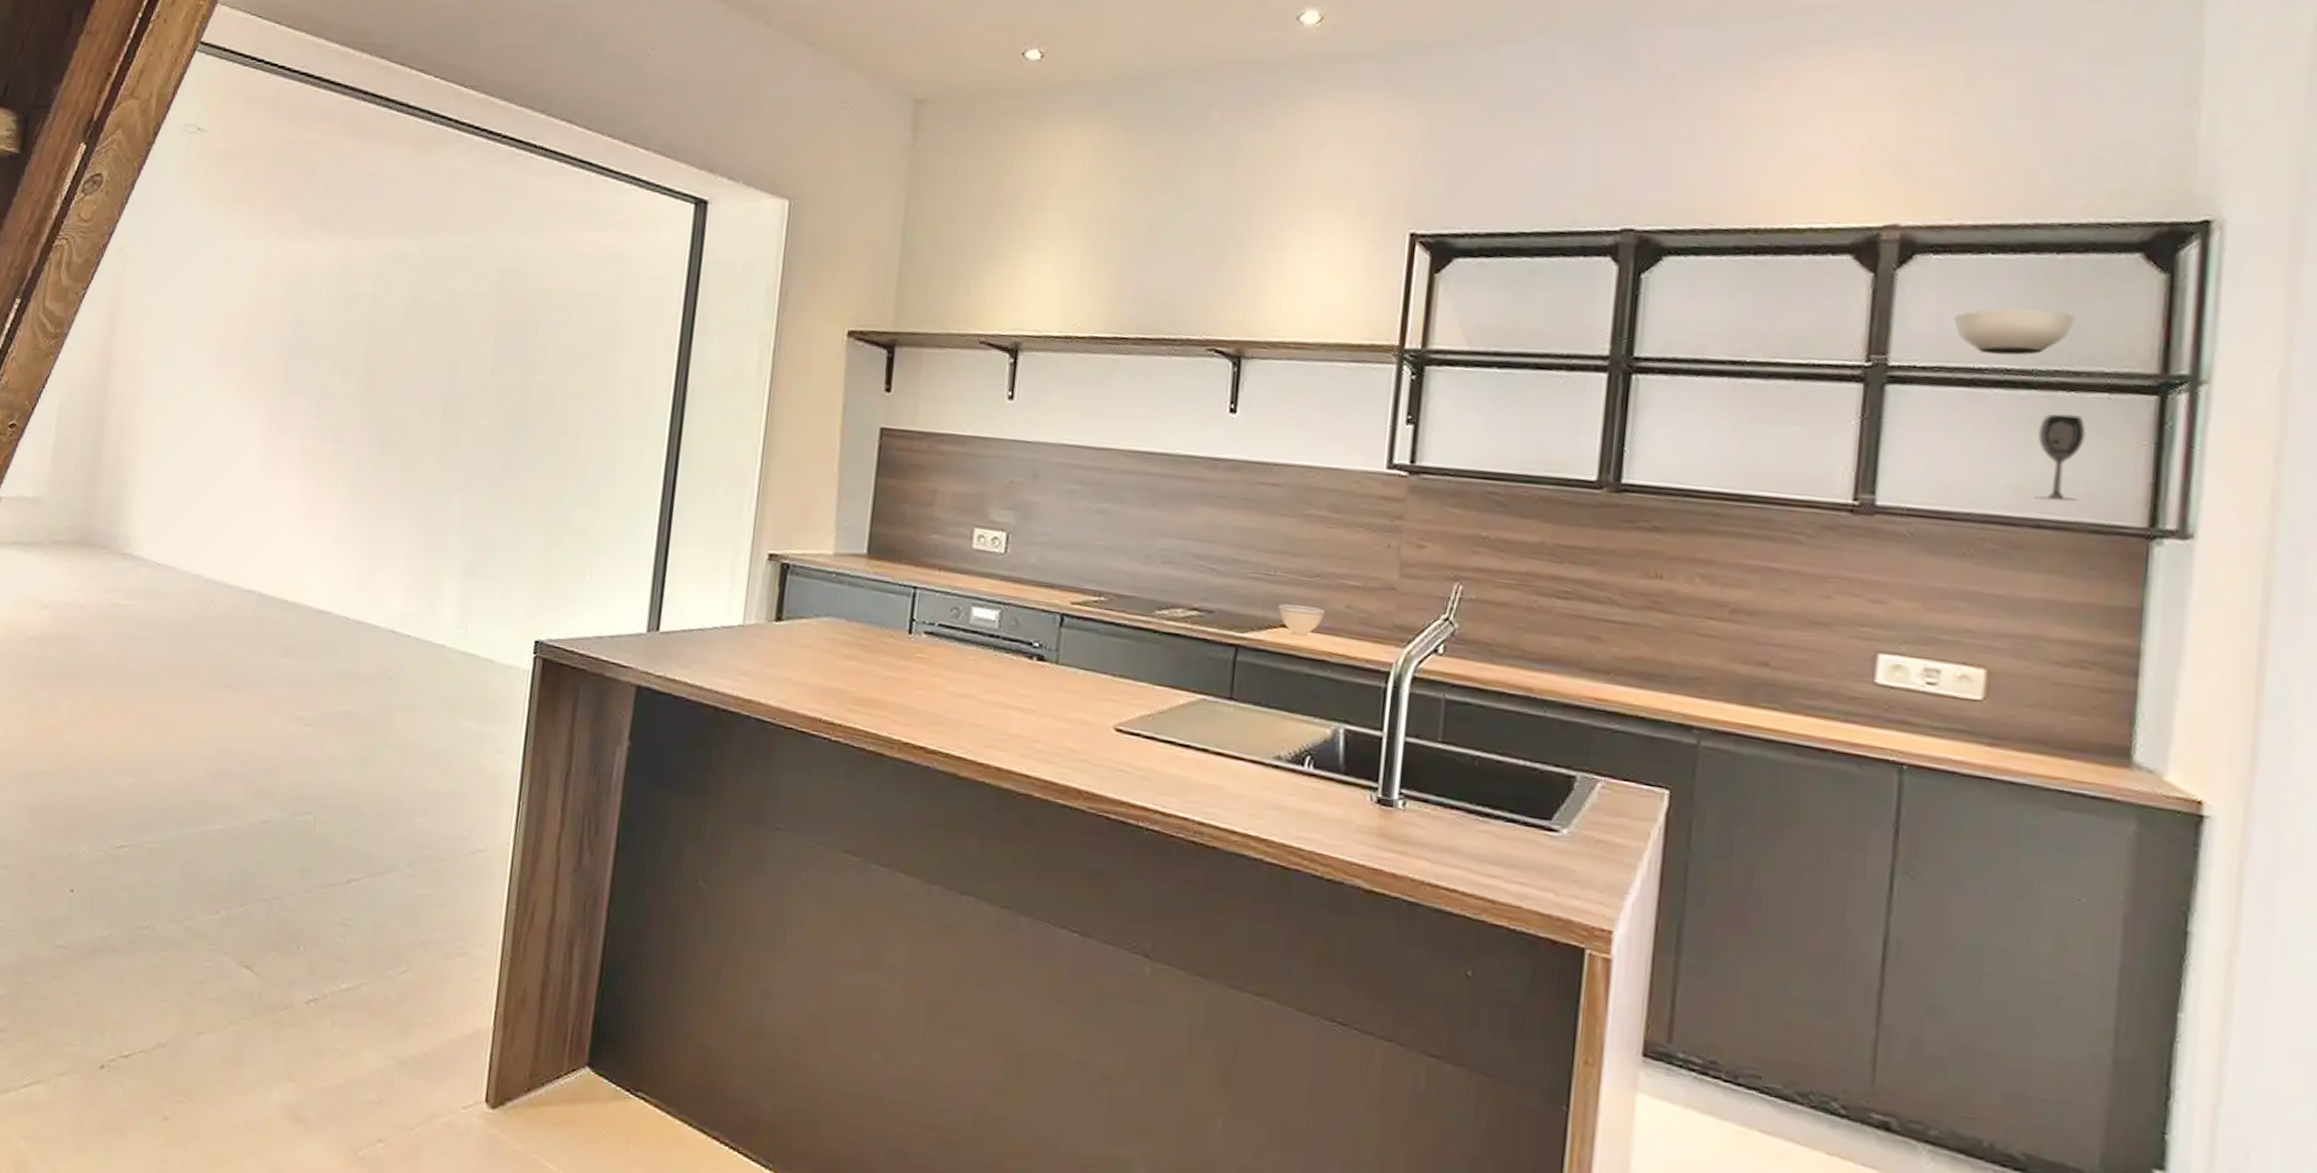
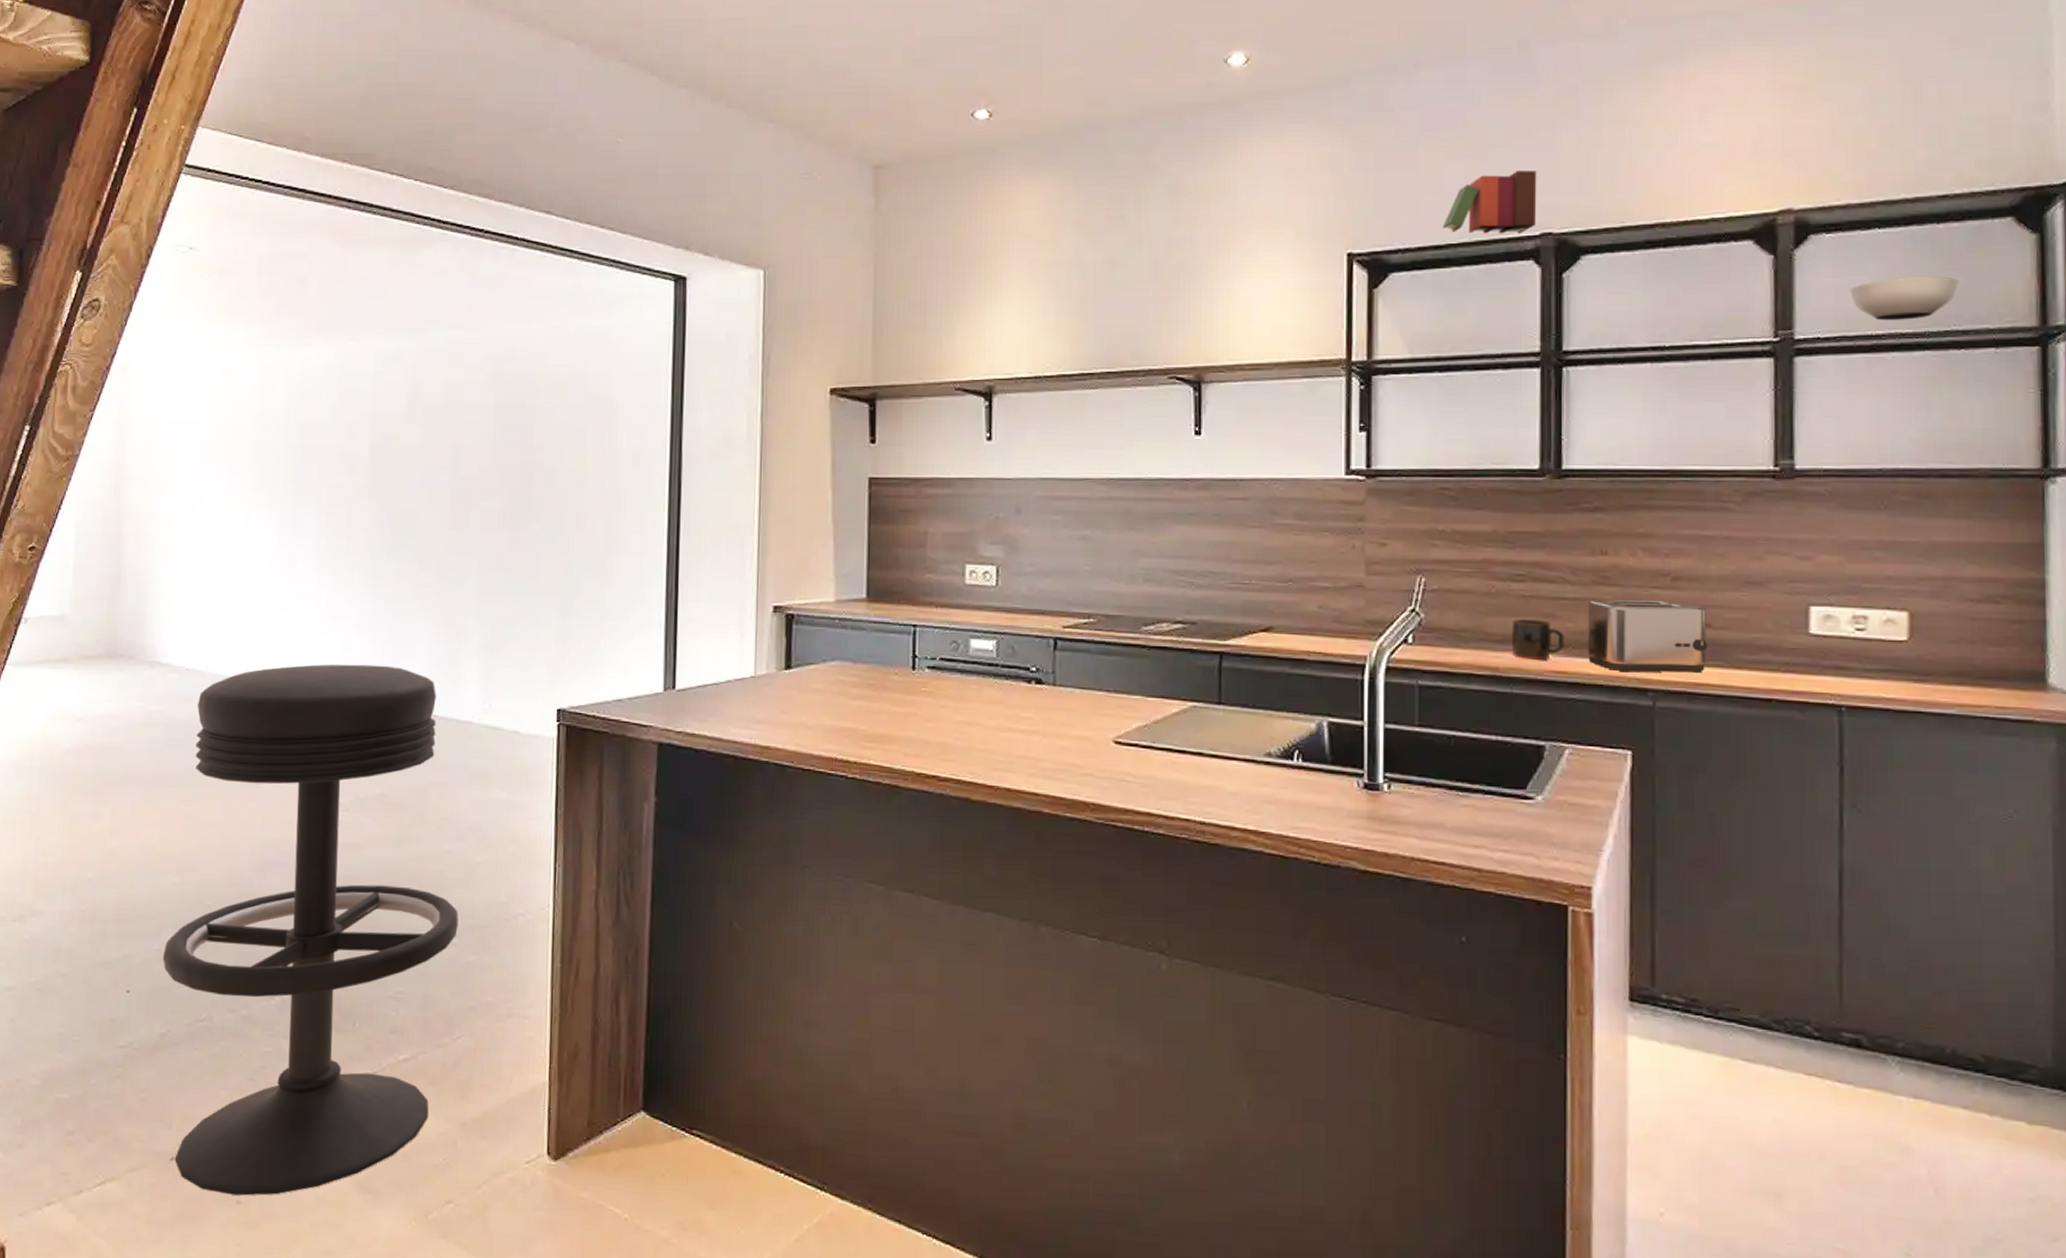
bar stool: none [104,570,415,1115] -> present [163,664,459,1196]
bowl: present [1278,604,1325,637] -> none [1256,610,1300,639]
books: none [1515,160,1623,228] -> present [1442,171,1537,234]
mug: none [1549,638,1608,685] -> present [1511,619,1564,660]
toaster: none [1631,625,1765,714] -> present [1588,599,1708,673]
wine glass: present [2035,414,2086,502] -> none [1935,370,1978,451]

